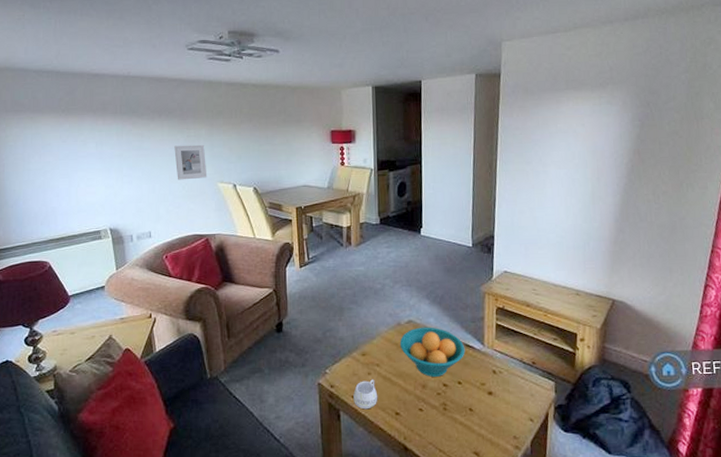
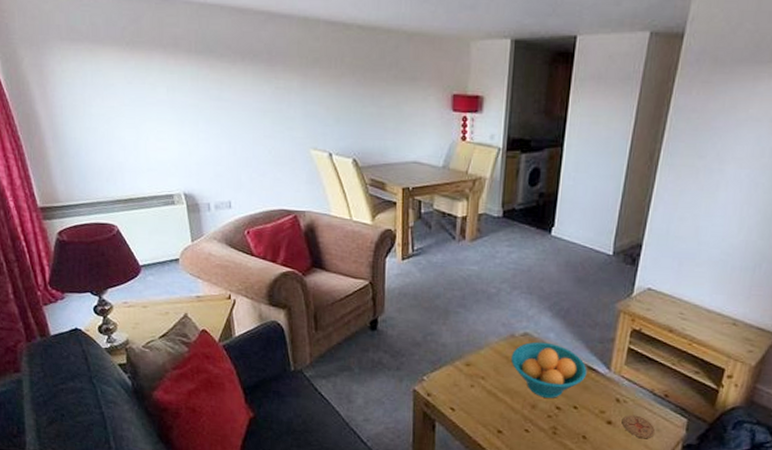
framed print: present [174,144,208,180] -> none [259,98,298,143]
mug: present [353,379,378,410] -> none [452,392,480,424]
coaster: none [501,383,530,405] -> present [623,414,656,439]

